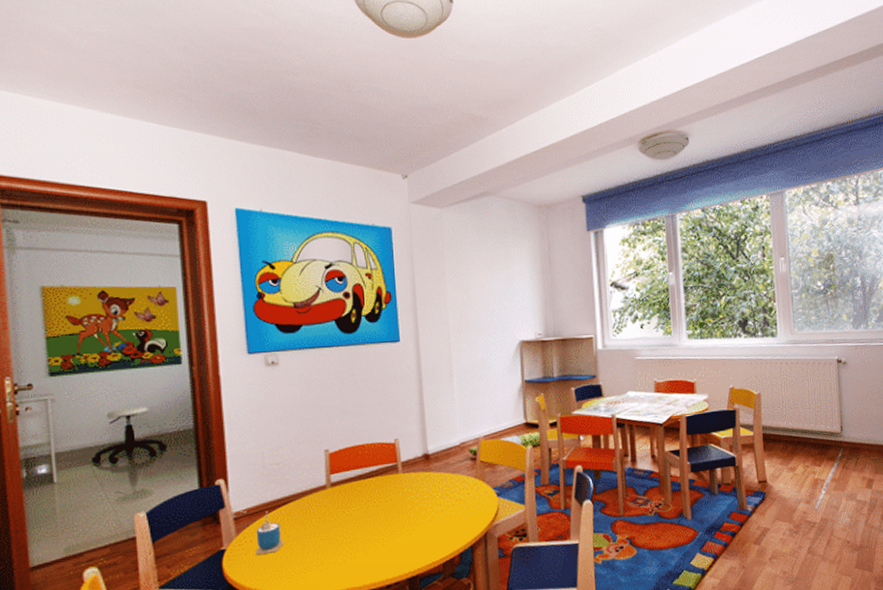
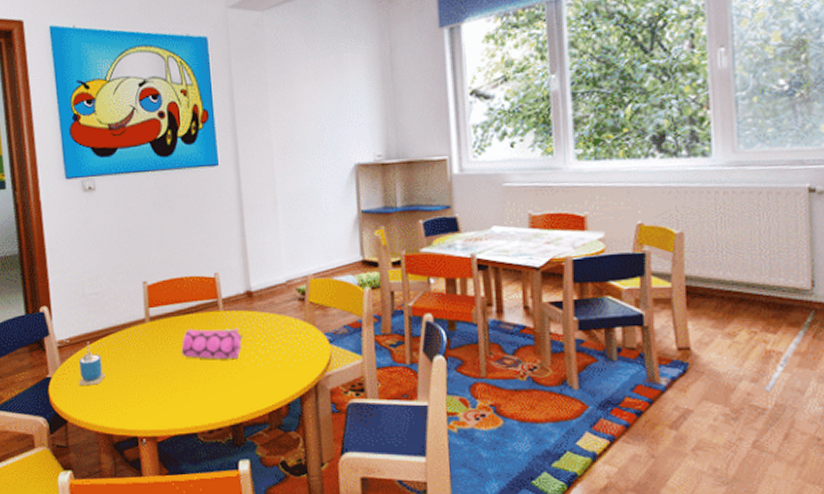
pencil case: none [361,488,420,519] -> present [181,328,243,359]

